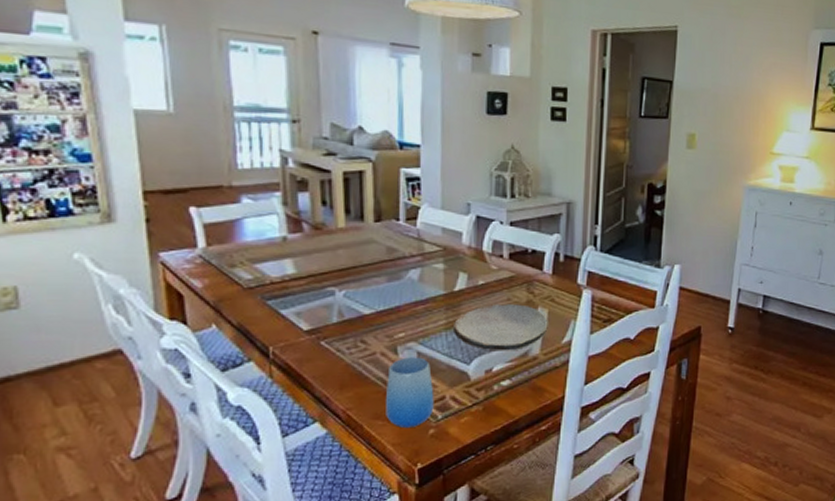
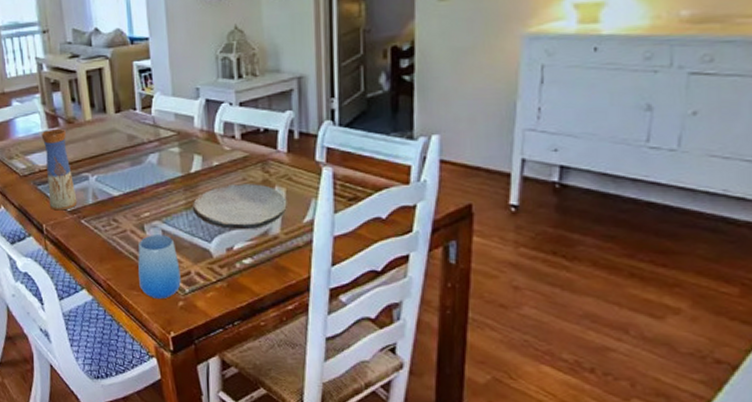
vase: none [278,234,318,331] -> present [41,128,77,211]

